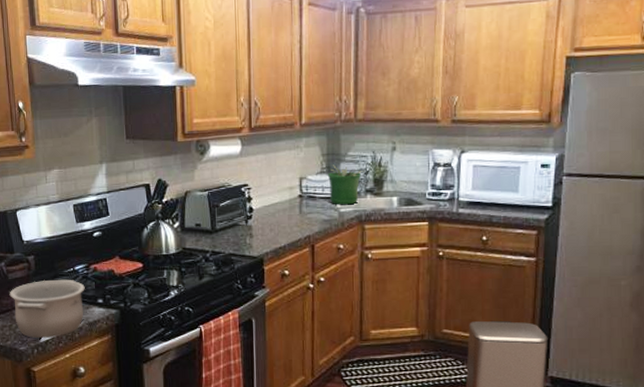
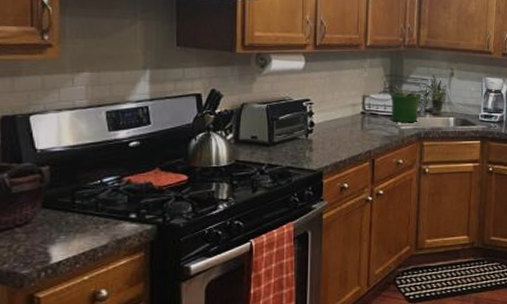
cooking pot: present [9,279,85,339] -> none [11,192,115,260]

